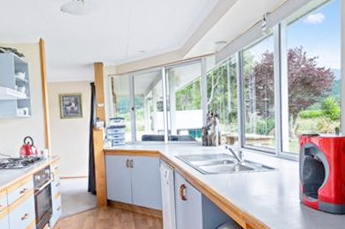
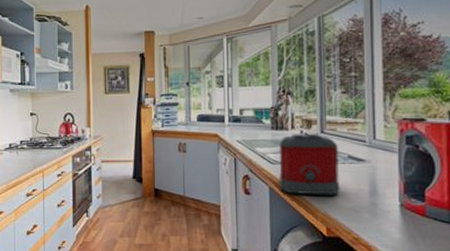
toaster: none [208,148,256,198] -> present [278,133,341,195]

